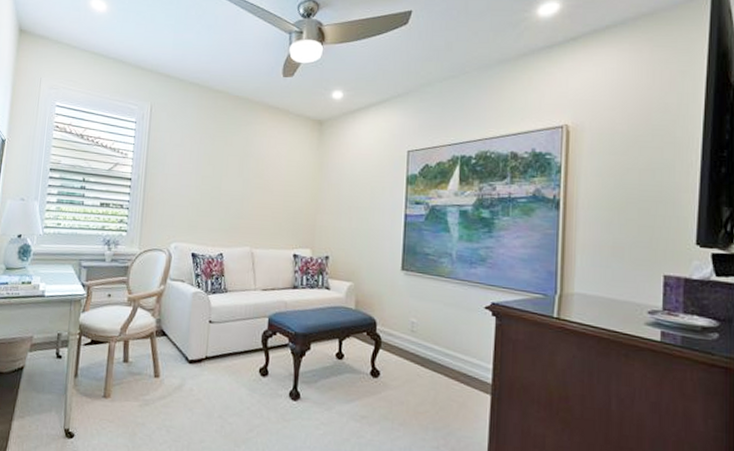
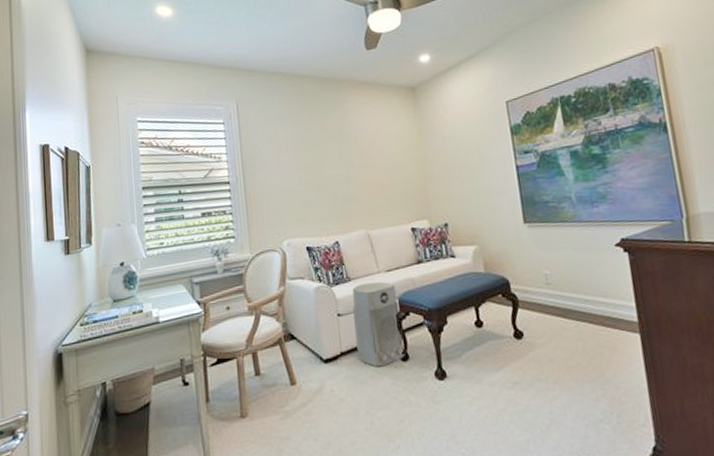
air purifier: none [221,297,268,377] -> present [352,281,405,367]

